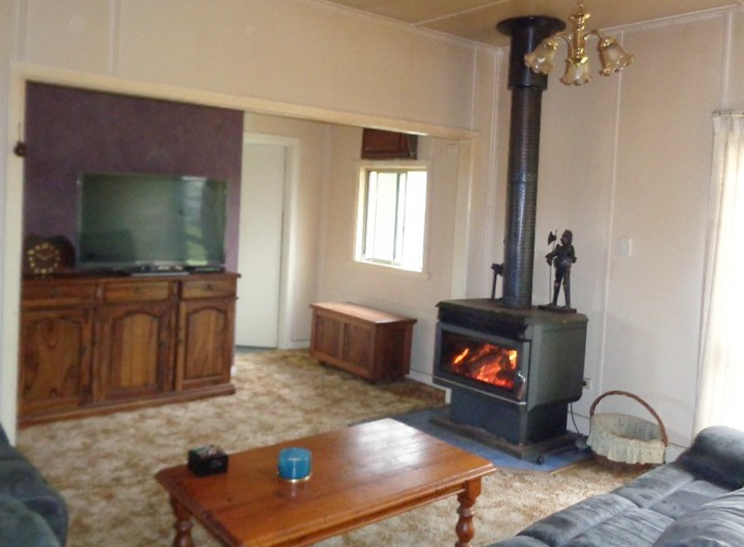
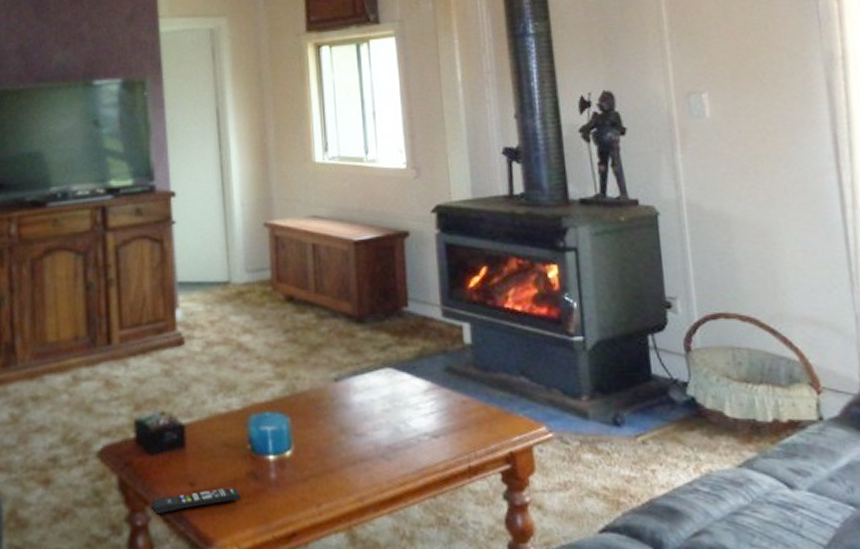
remote control: none [195,502,267,523] -> present [151,486,240,515]

